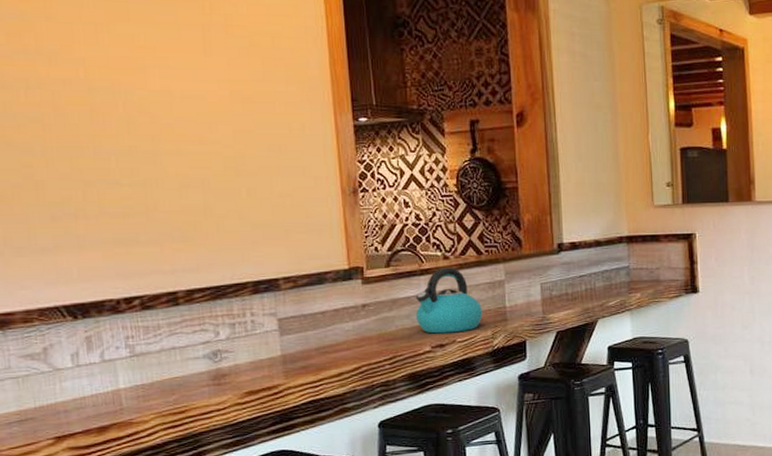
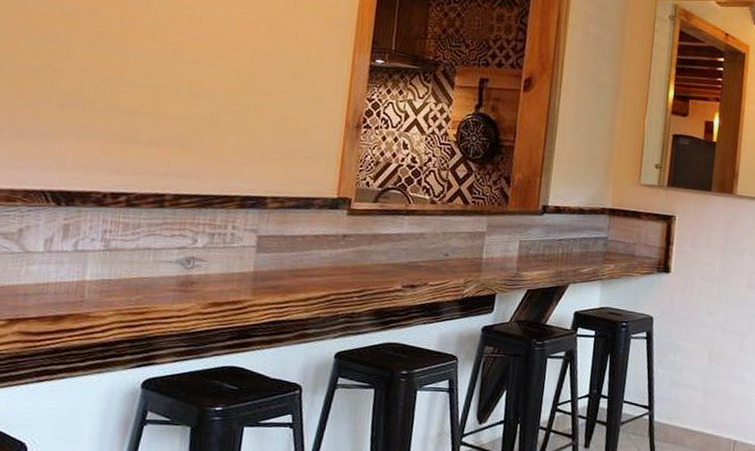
kettle: present [415,267,482,334] -> none [392,211,459,276]

